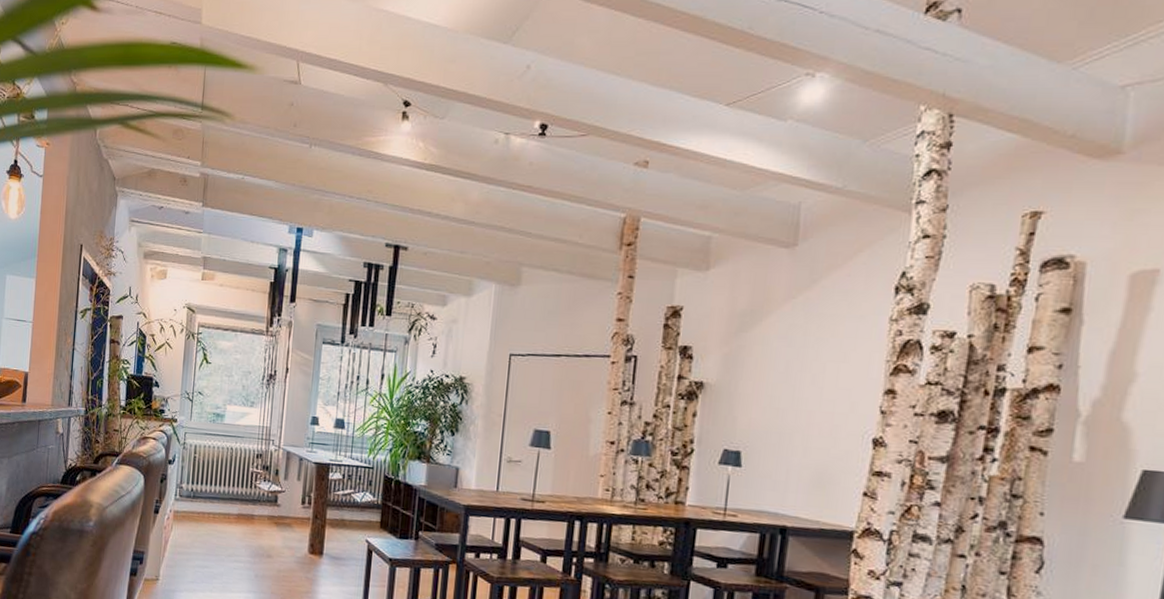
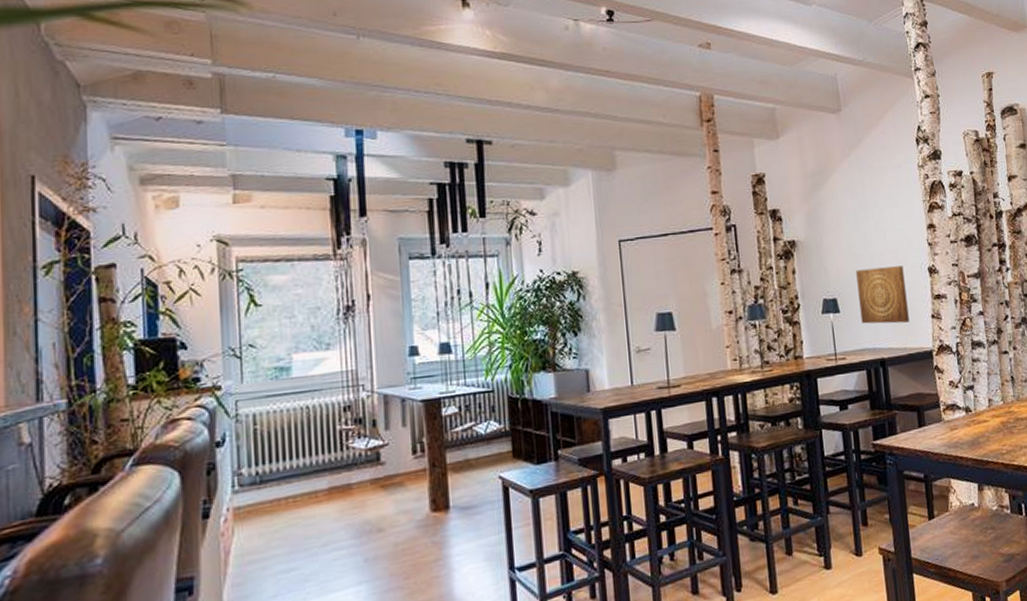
wall art: none [766,425,838,494] -> present [856,266,909,324]

